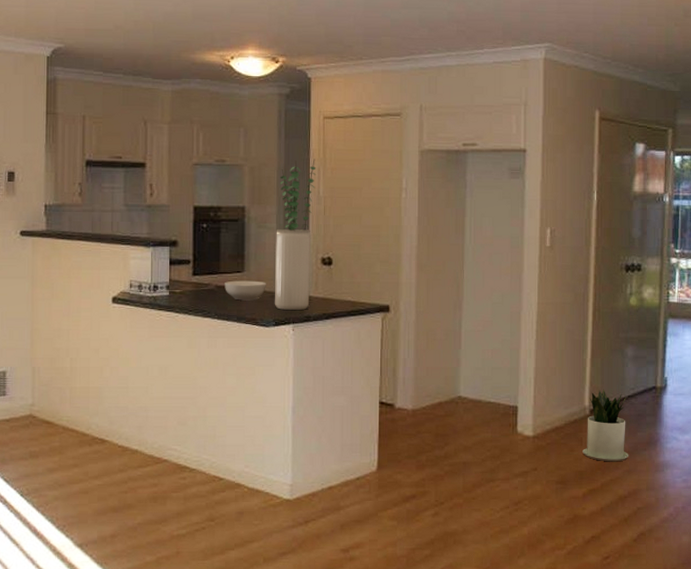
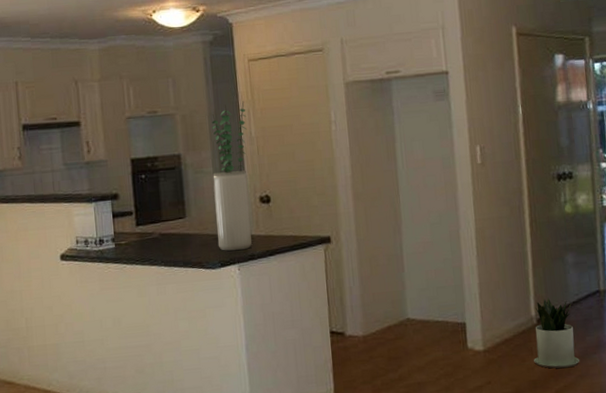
bowl: present [223,280,266,301] -> none [167,225,209,246]

